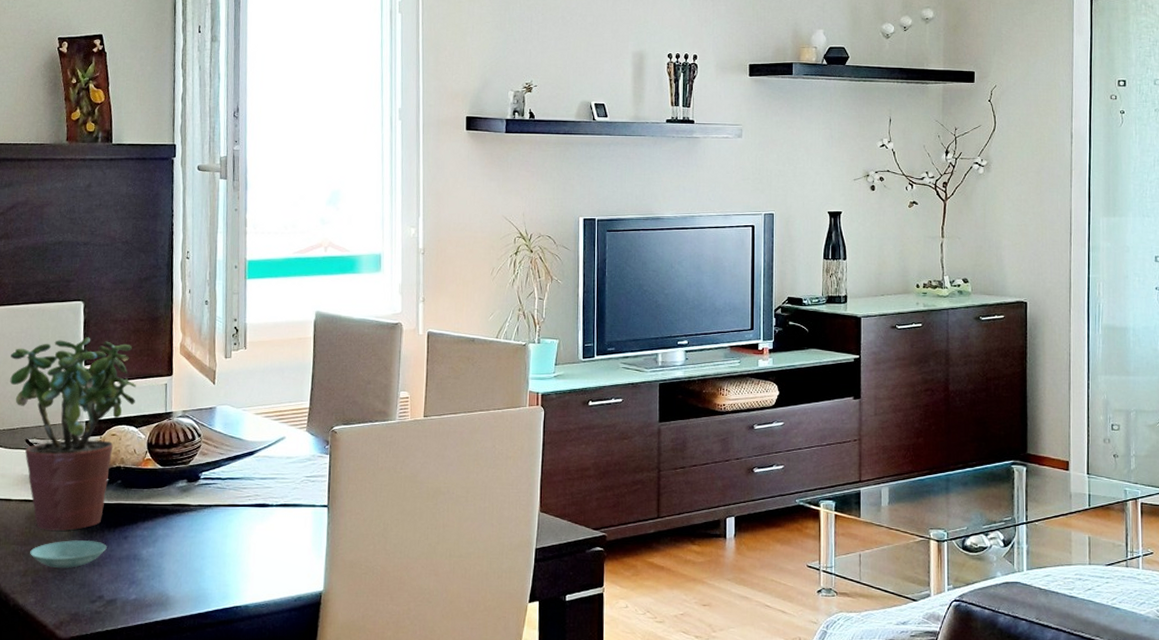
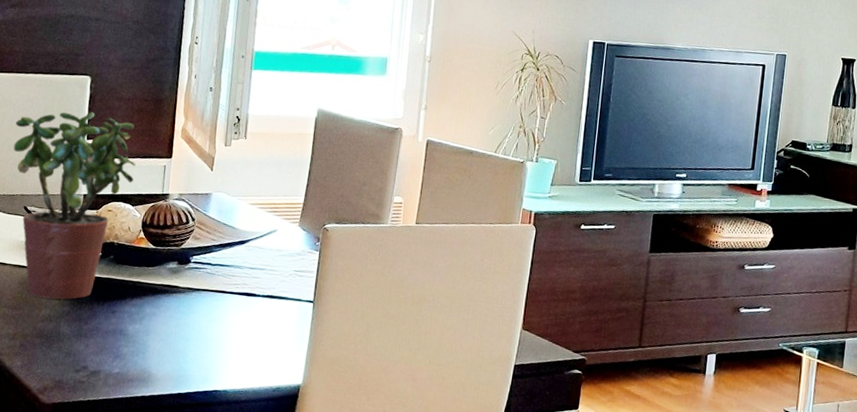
saucer: present [30,540,107,568] -> none [20,309,95,336]

